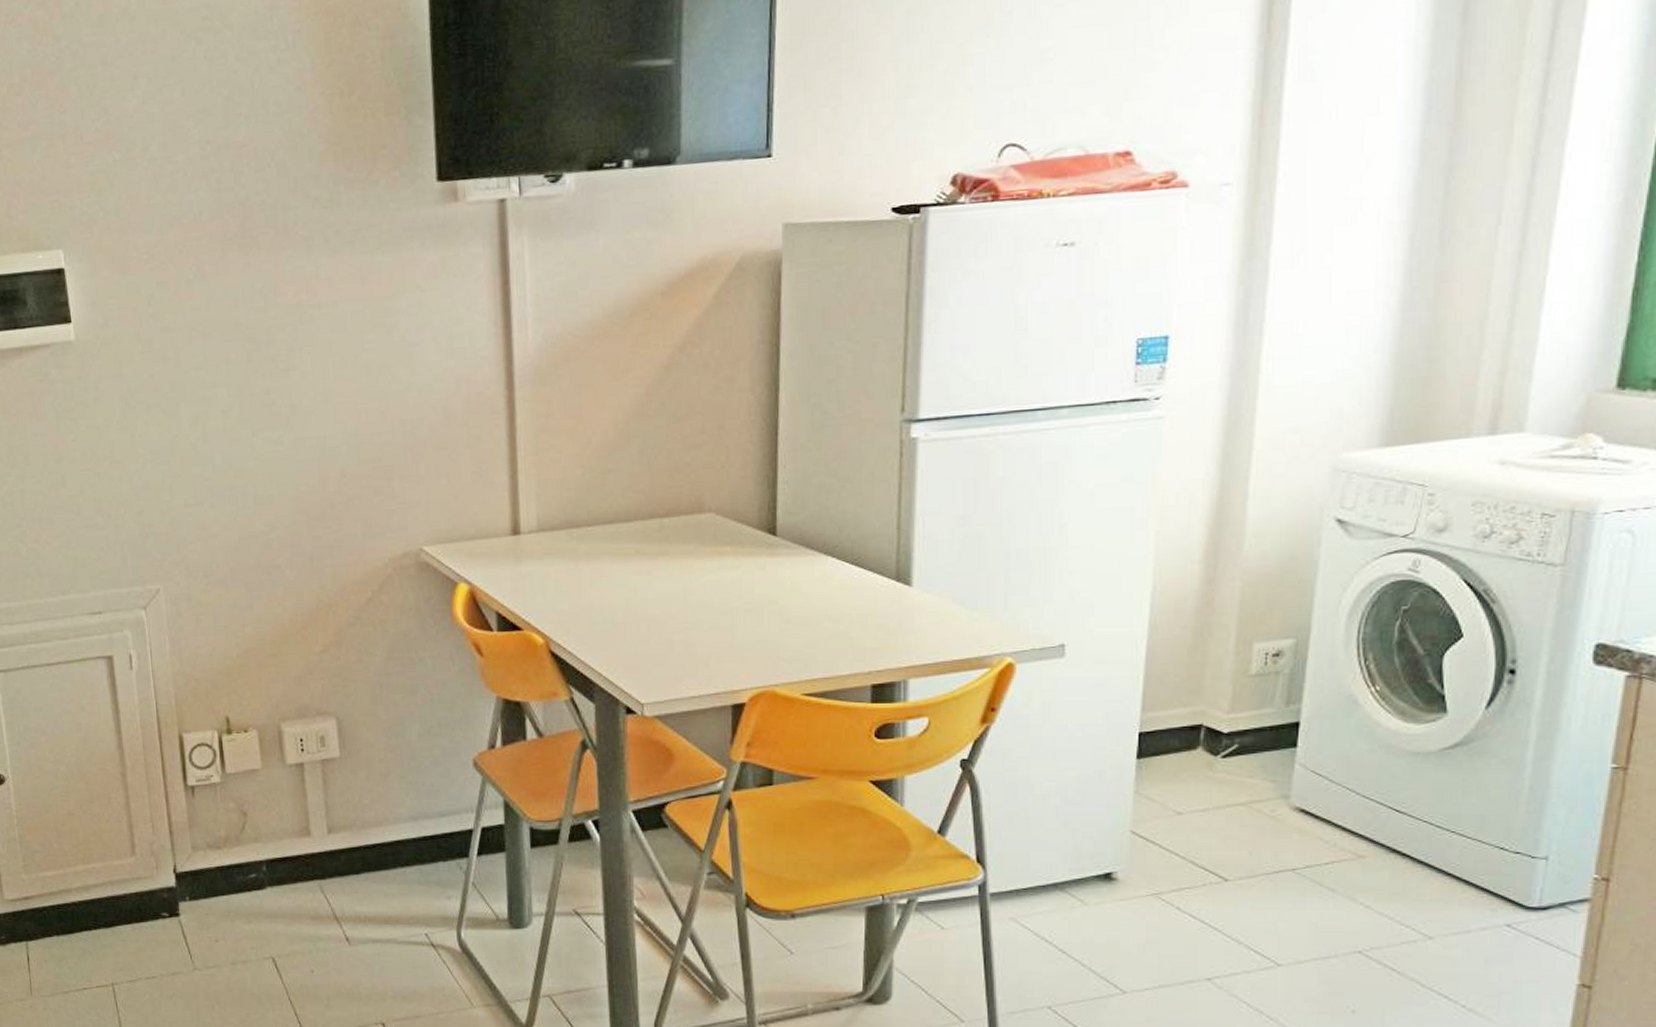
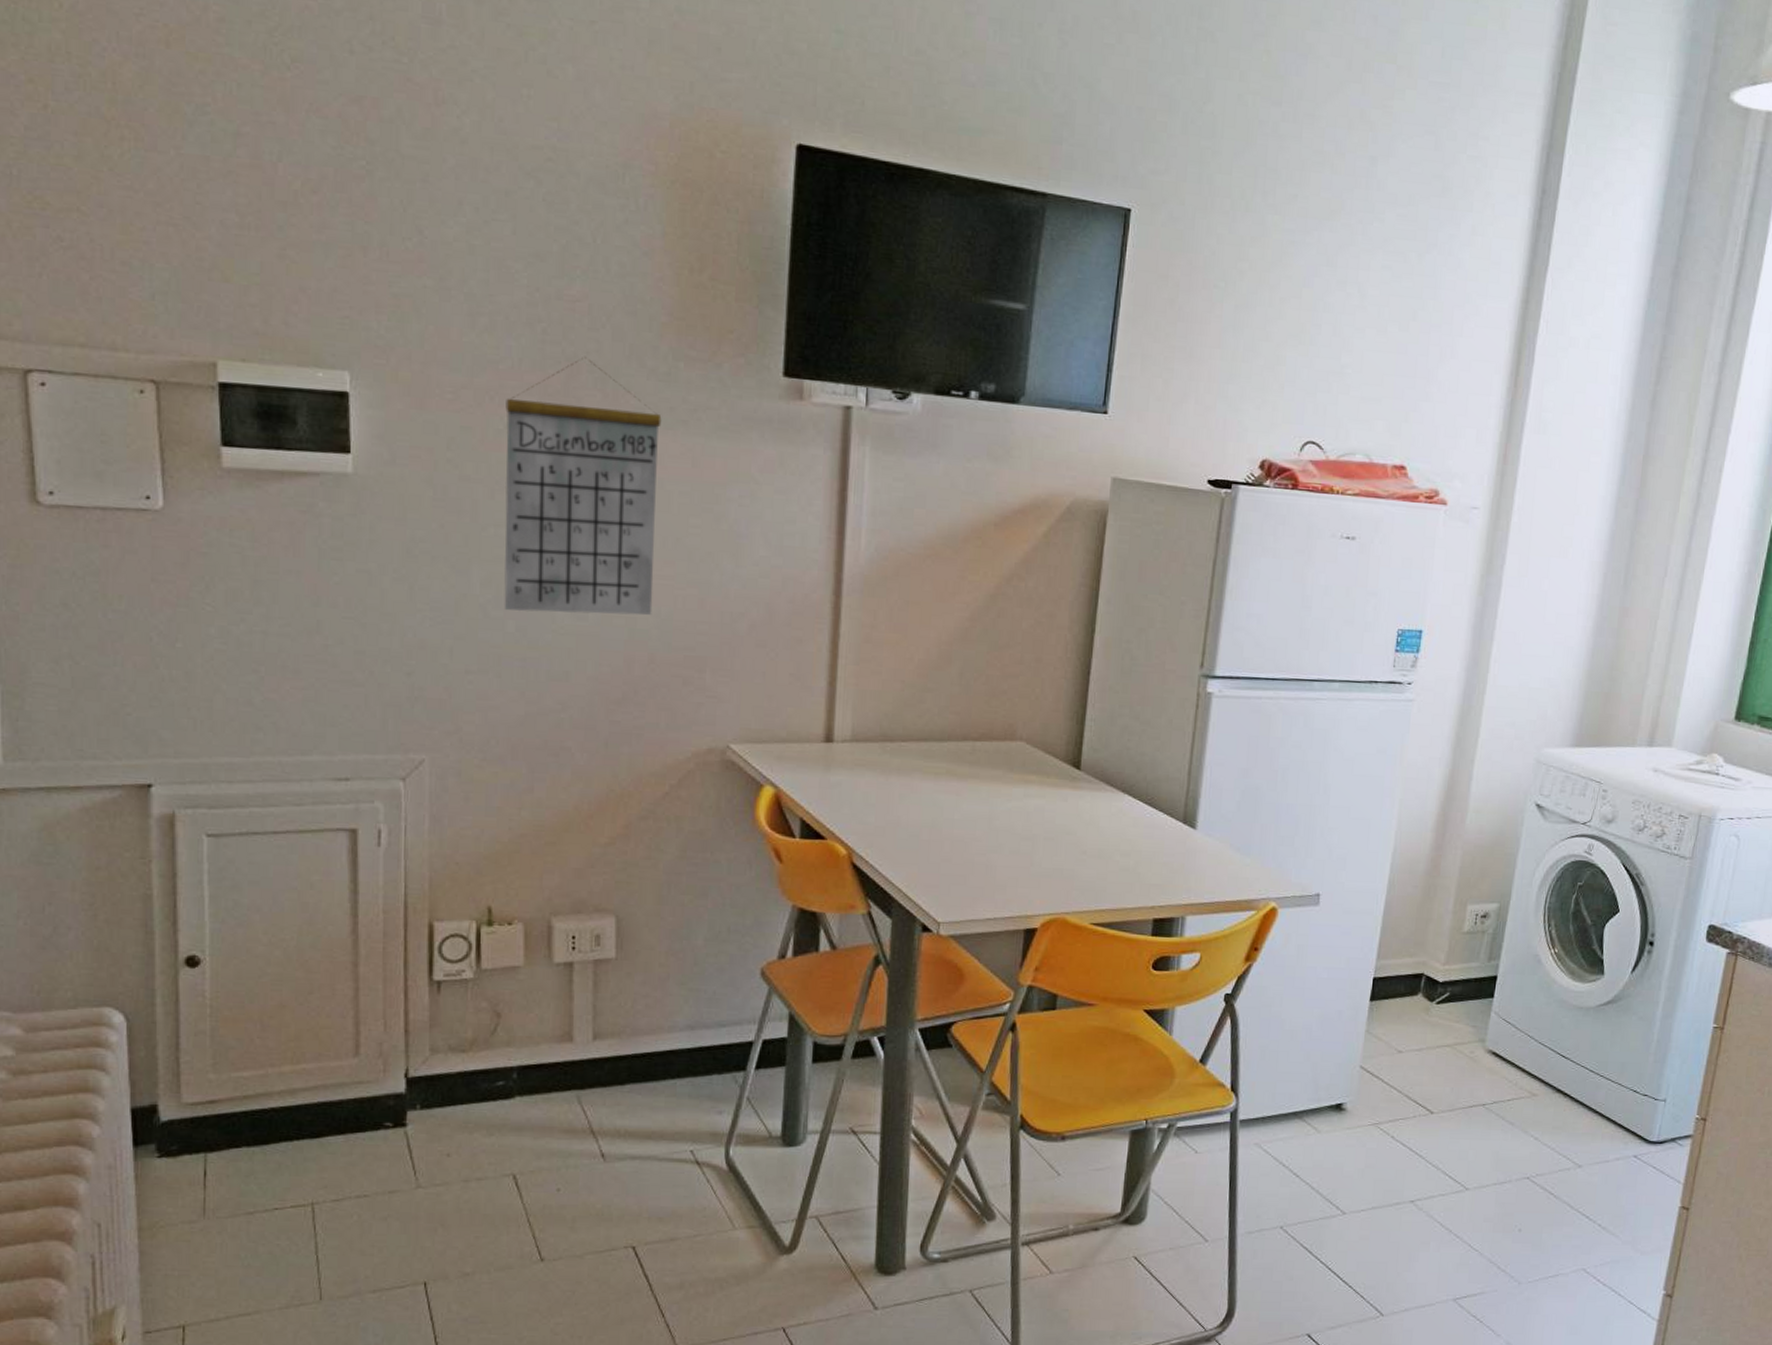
calendar: none [192,197,340,445] -> present [504,356,662,616]

